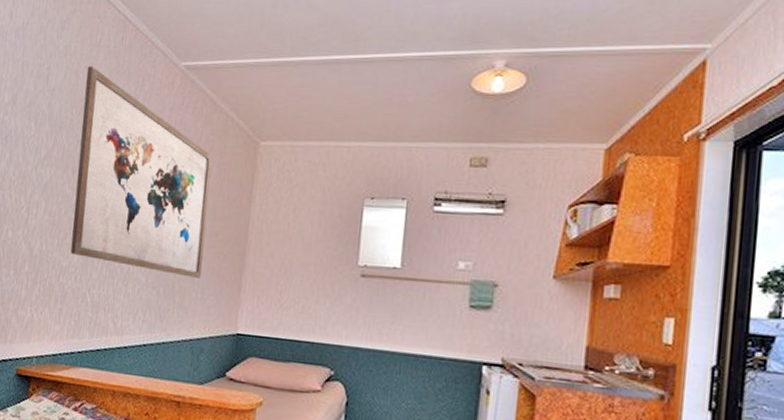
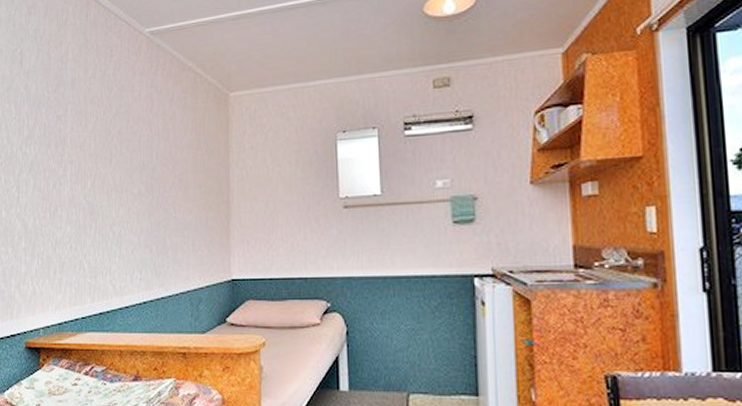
wall art: present [70,65,213,278] -> none [57,44,190,232]

